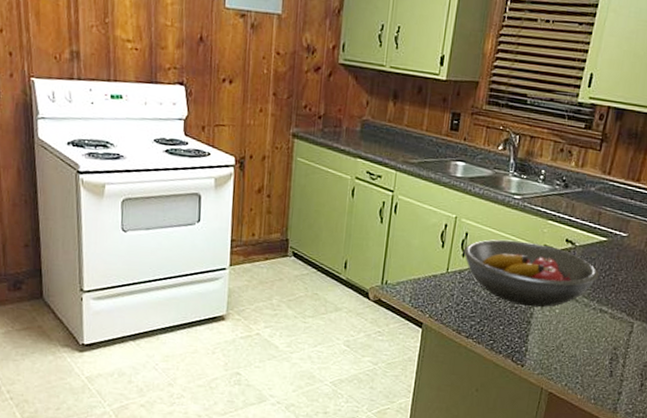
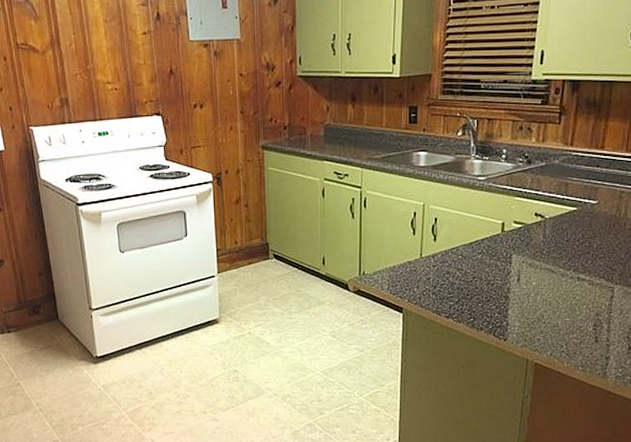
fruit bowl: present [463,239,599,308] -> none [434,220,573,282]

